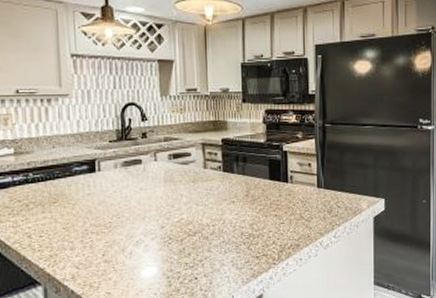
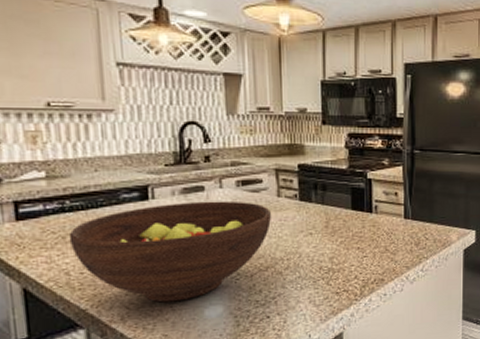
fruit bowl: none [31,172,198,263] -> present [68,201,271,303]

